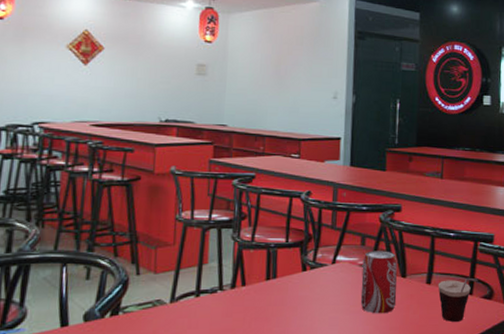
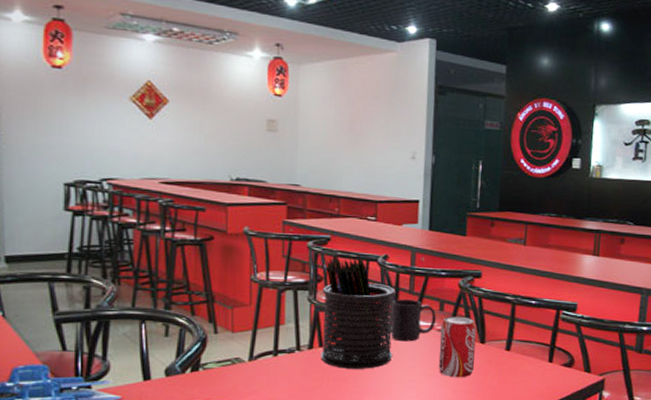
pen holder: none [242,192,318,308] -> present [320,254,396,369]
mug: none [313,235,358,278] -> present [390,299,436,342]
cup: present [438,277,479,322] -> none [517,345,560,388]

